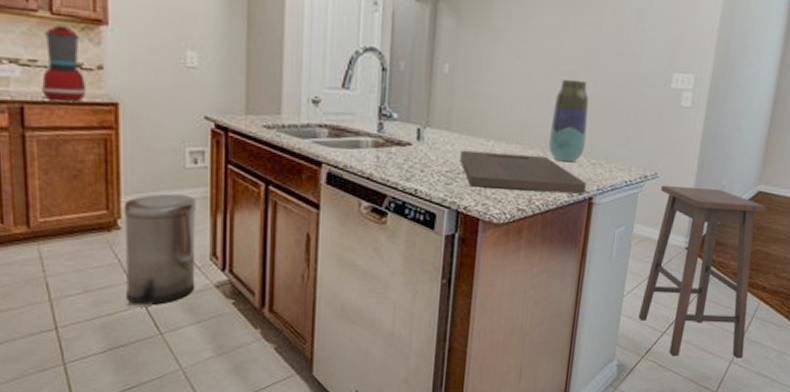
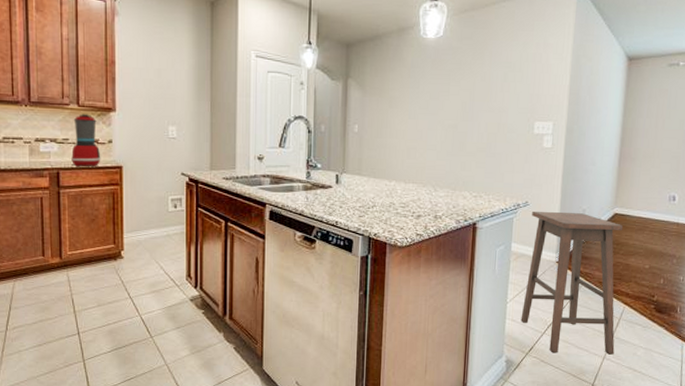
pedal bin: present [123,193,196,308] -> none [125,231,176,317]
cutting board: present [459,150,586,194] -> none [369,189,470,221]
vase: present [548,79,589,163] -> none [437,131,469,196]

